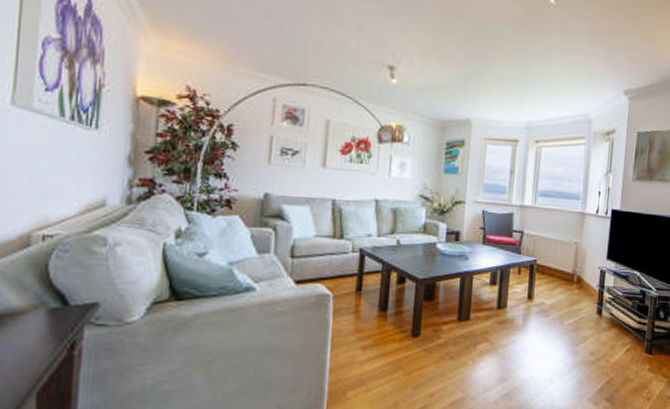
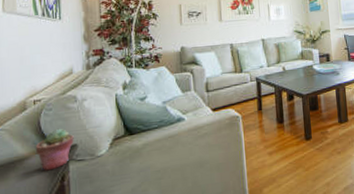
potted succulent: none [38,278,96,334] -> present [36,128,74,171]

